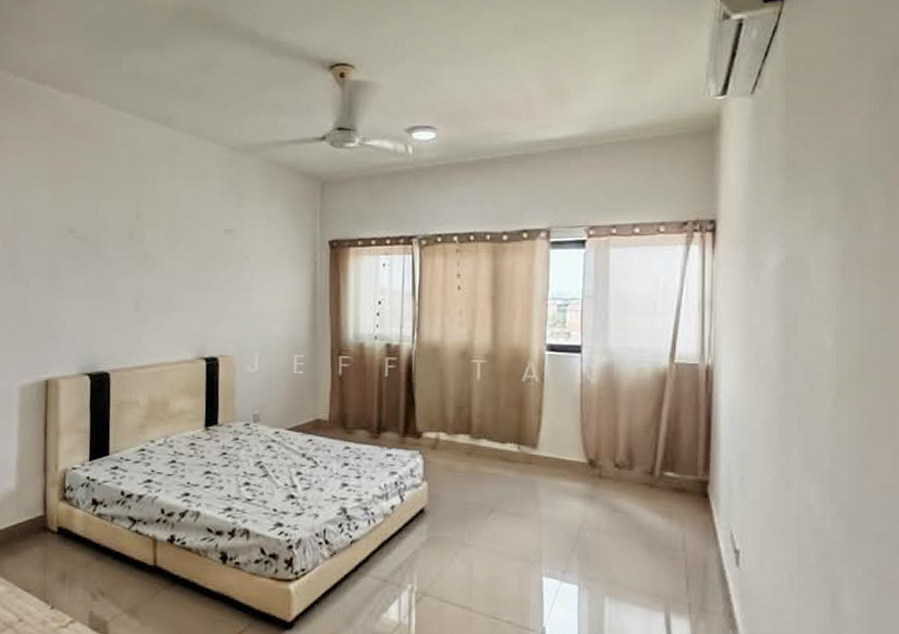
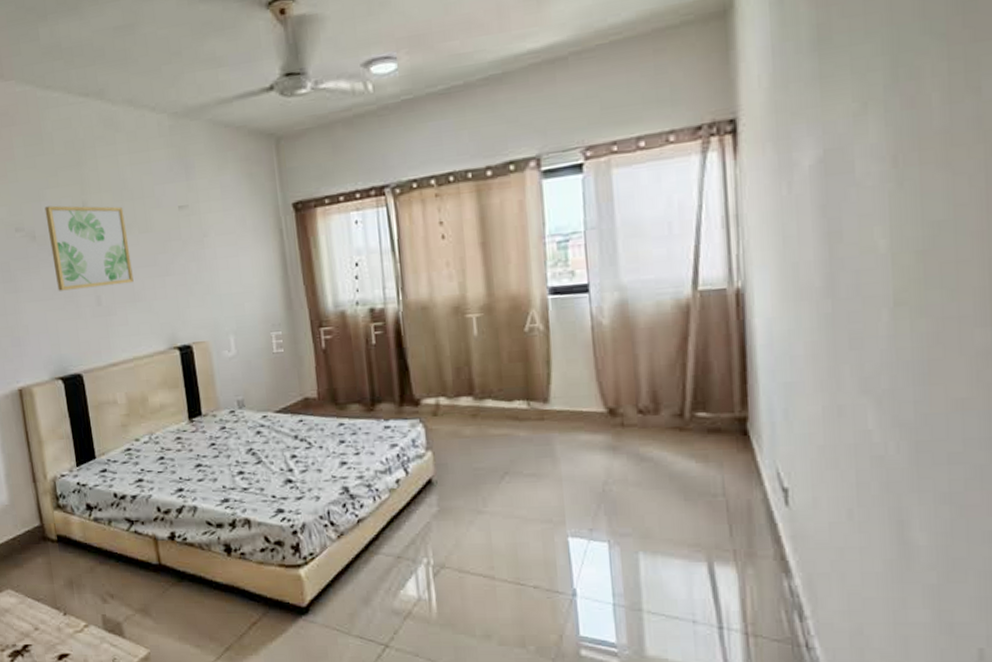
wall art: none [99,214,174,294] -> present [44,205,134,291]

